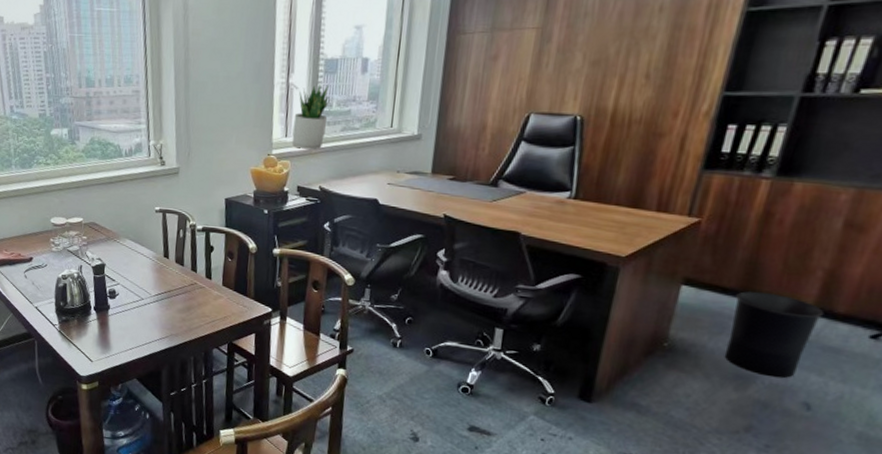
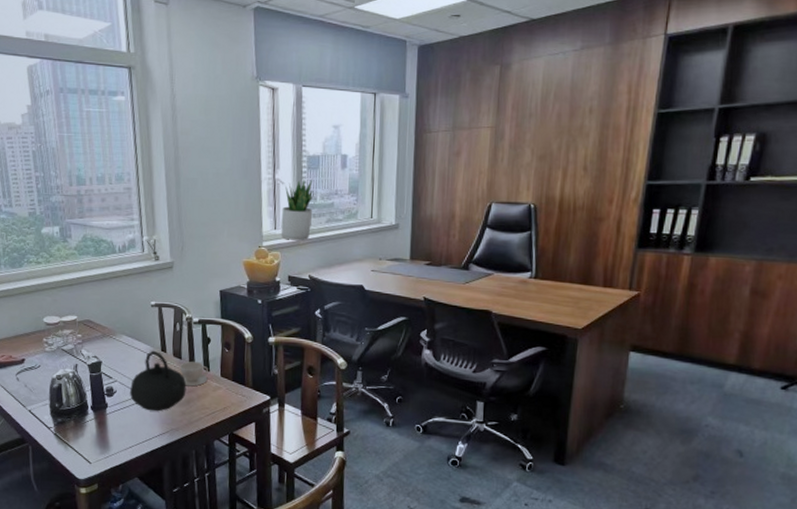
teapot: none [132,255,188,316] -> present [130,350,187,412]
teacup: none [182,268,210,294] -> present [180,361,208,386]
waste bin: present [724,291,824,378] -> none [670,354,744,429]

